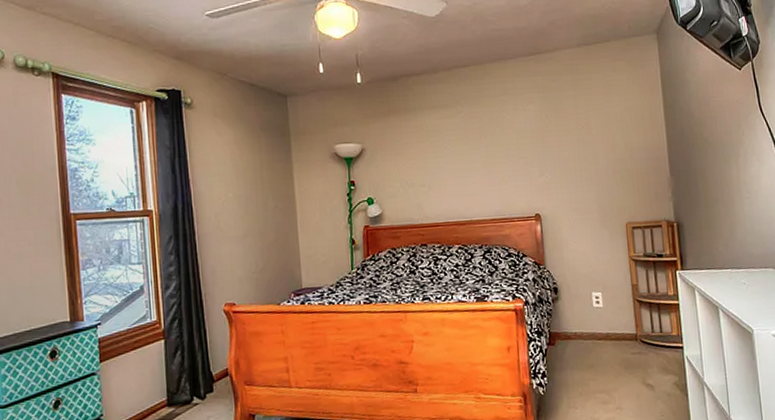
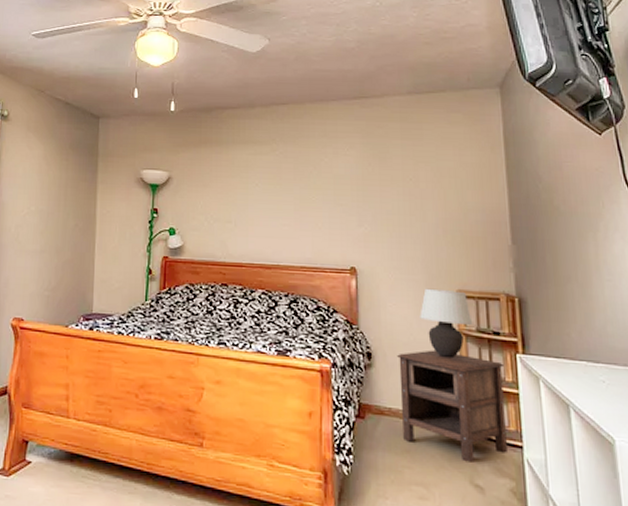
nightstand: none [579,277,671,367] -> present [397,350,507,462]
table lamp: none [596,223,641,282] -> present [420,288,473,357]

